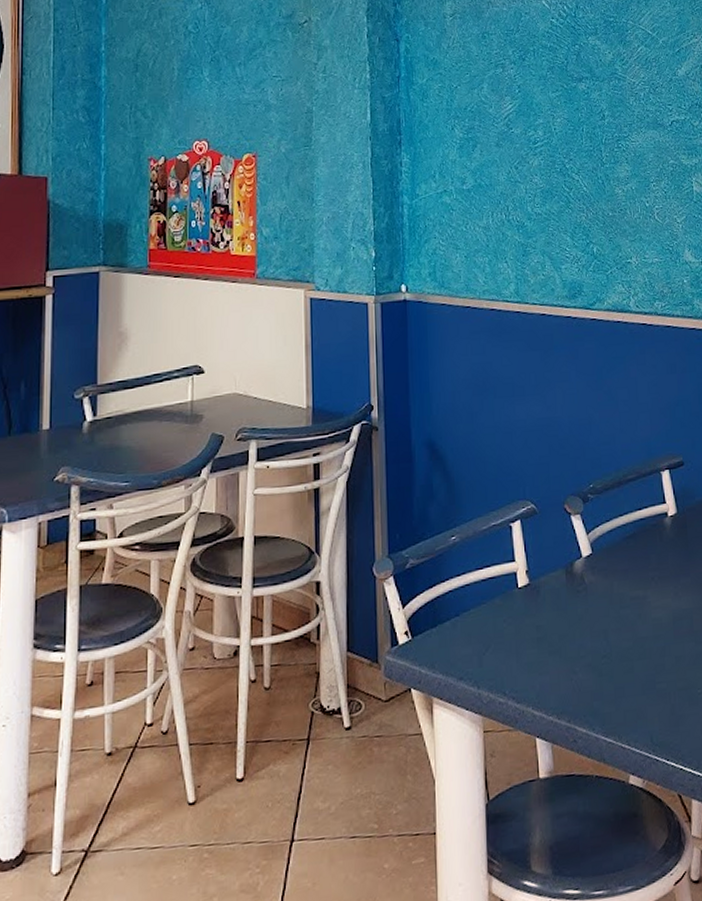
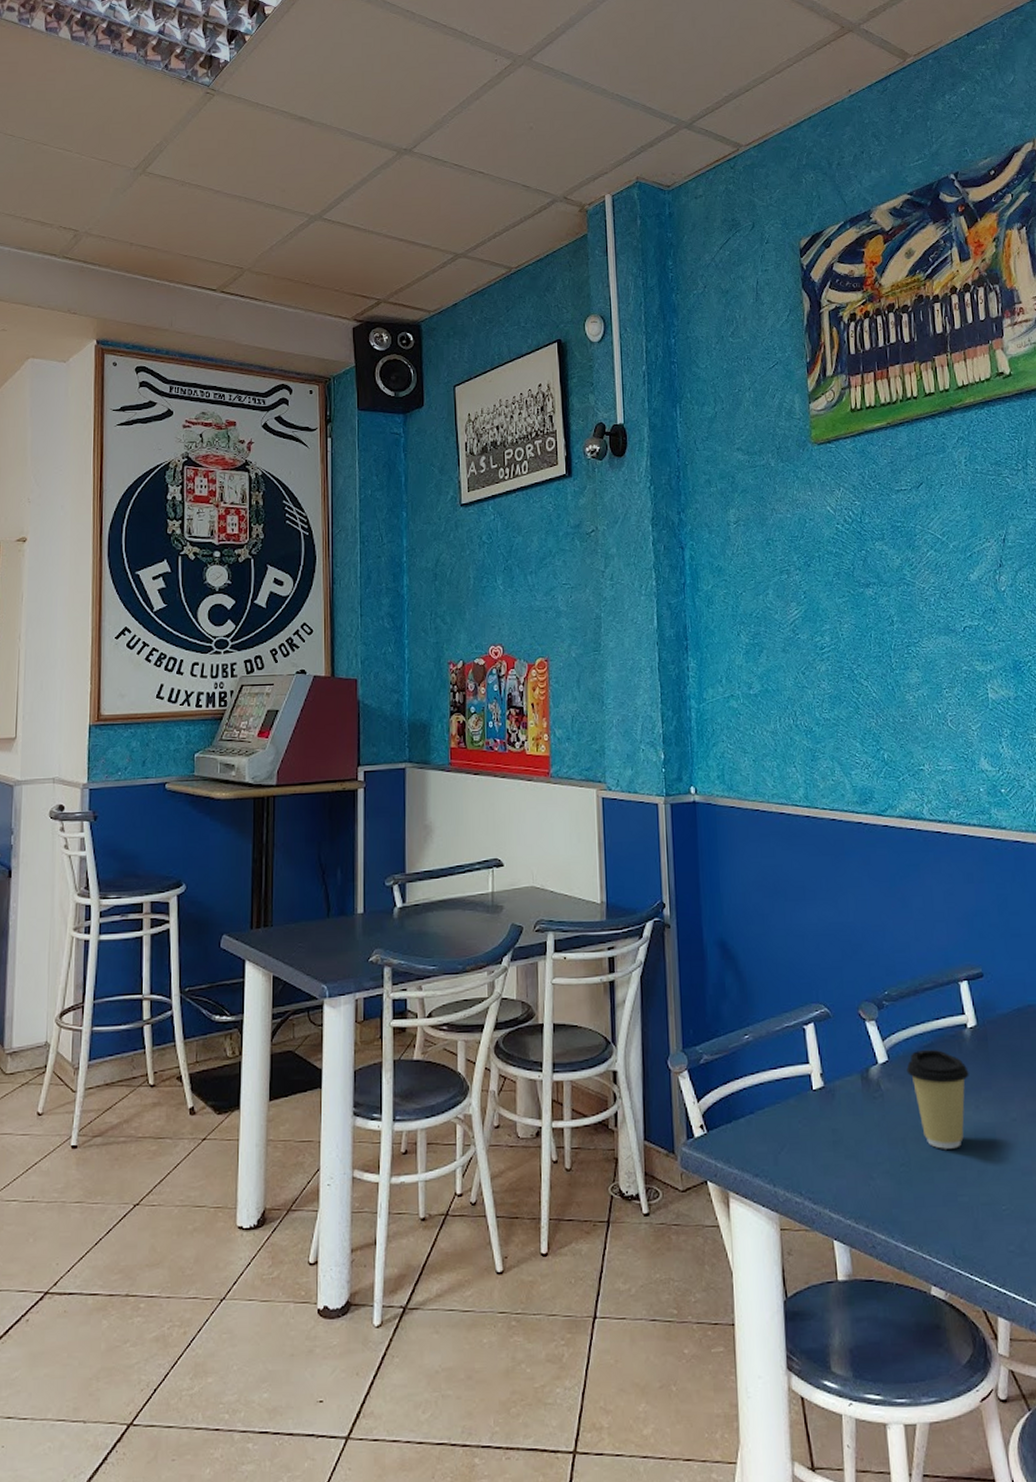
coffee cup: none [609,539,669,638] -> present [906,1049,969,1149]

